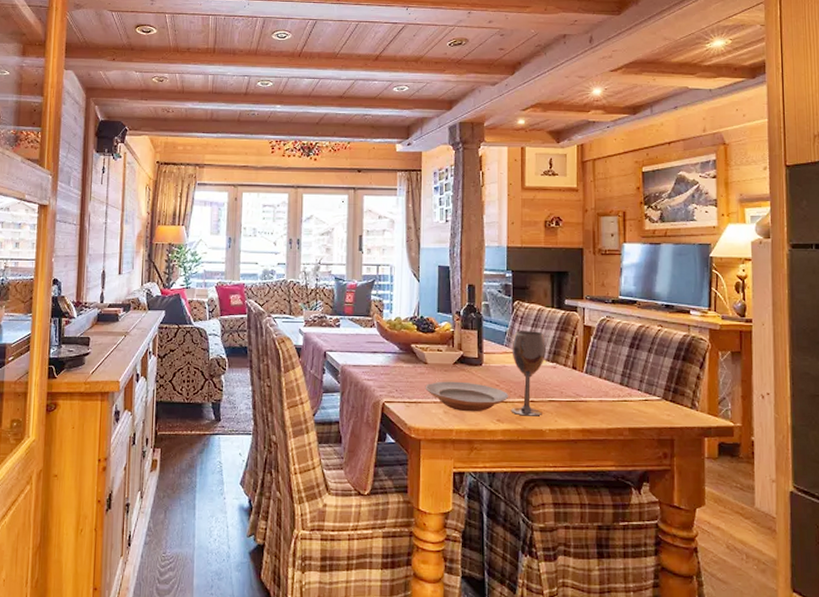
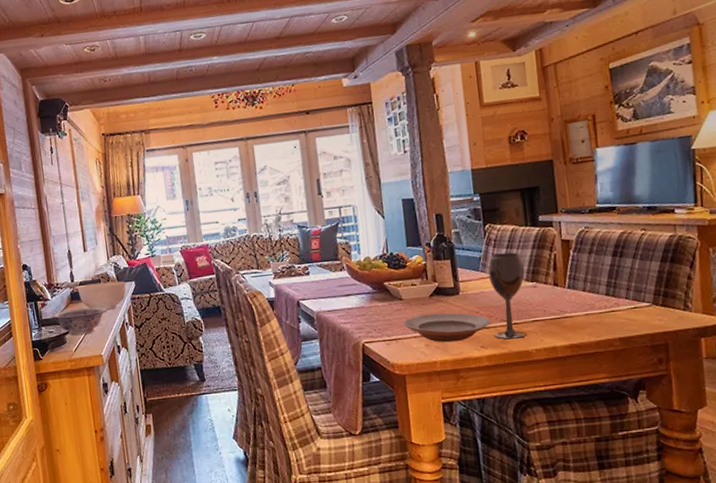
bowl: none [74,331,133,358] -> present [52,307,108,336]
bowl: none [105,307,156,337] -> present [77,281,126,311]

